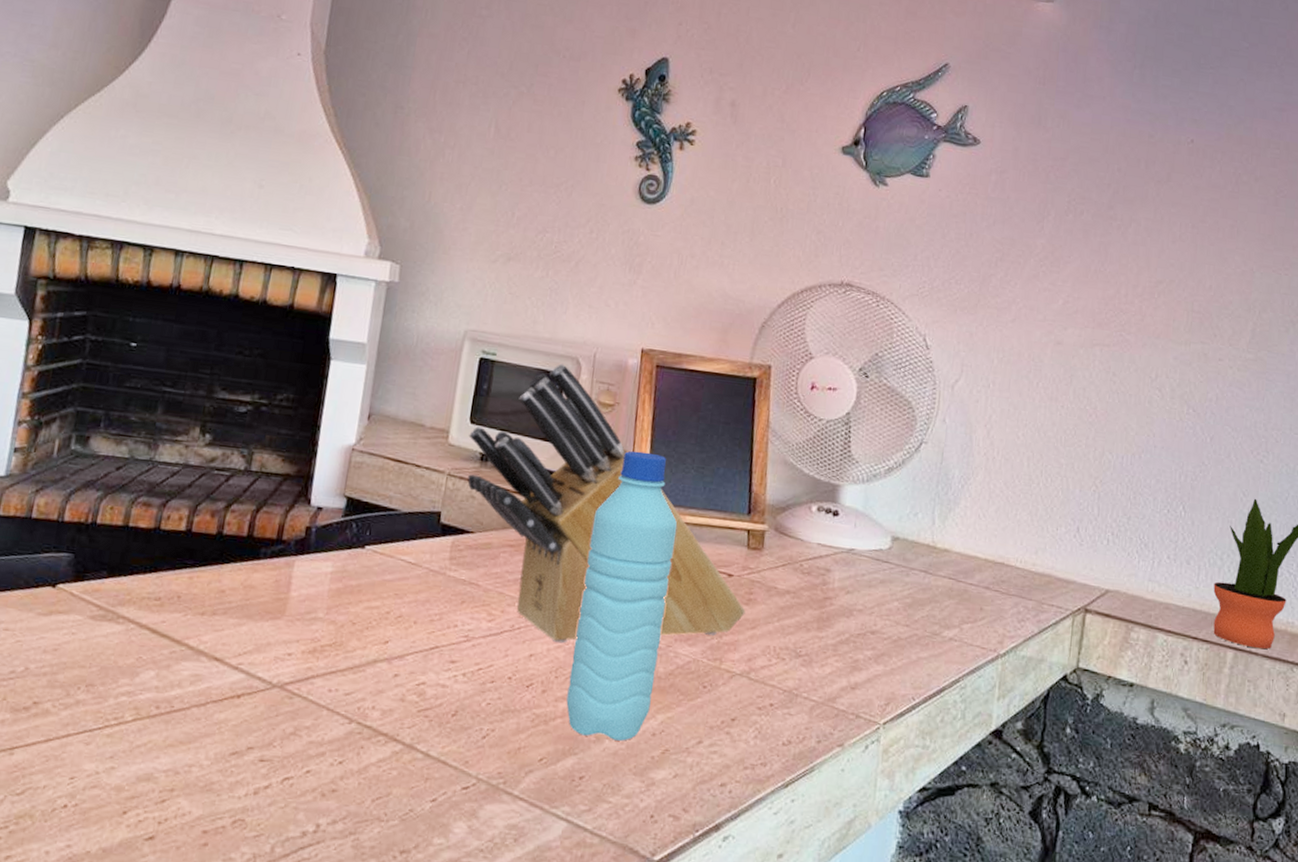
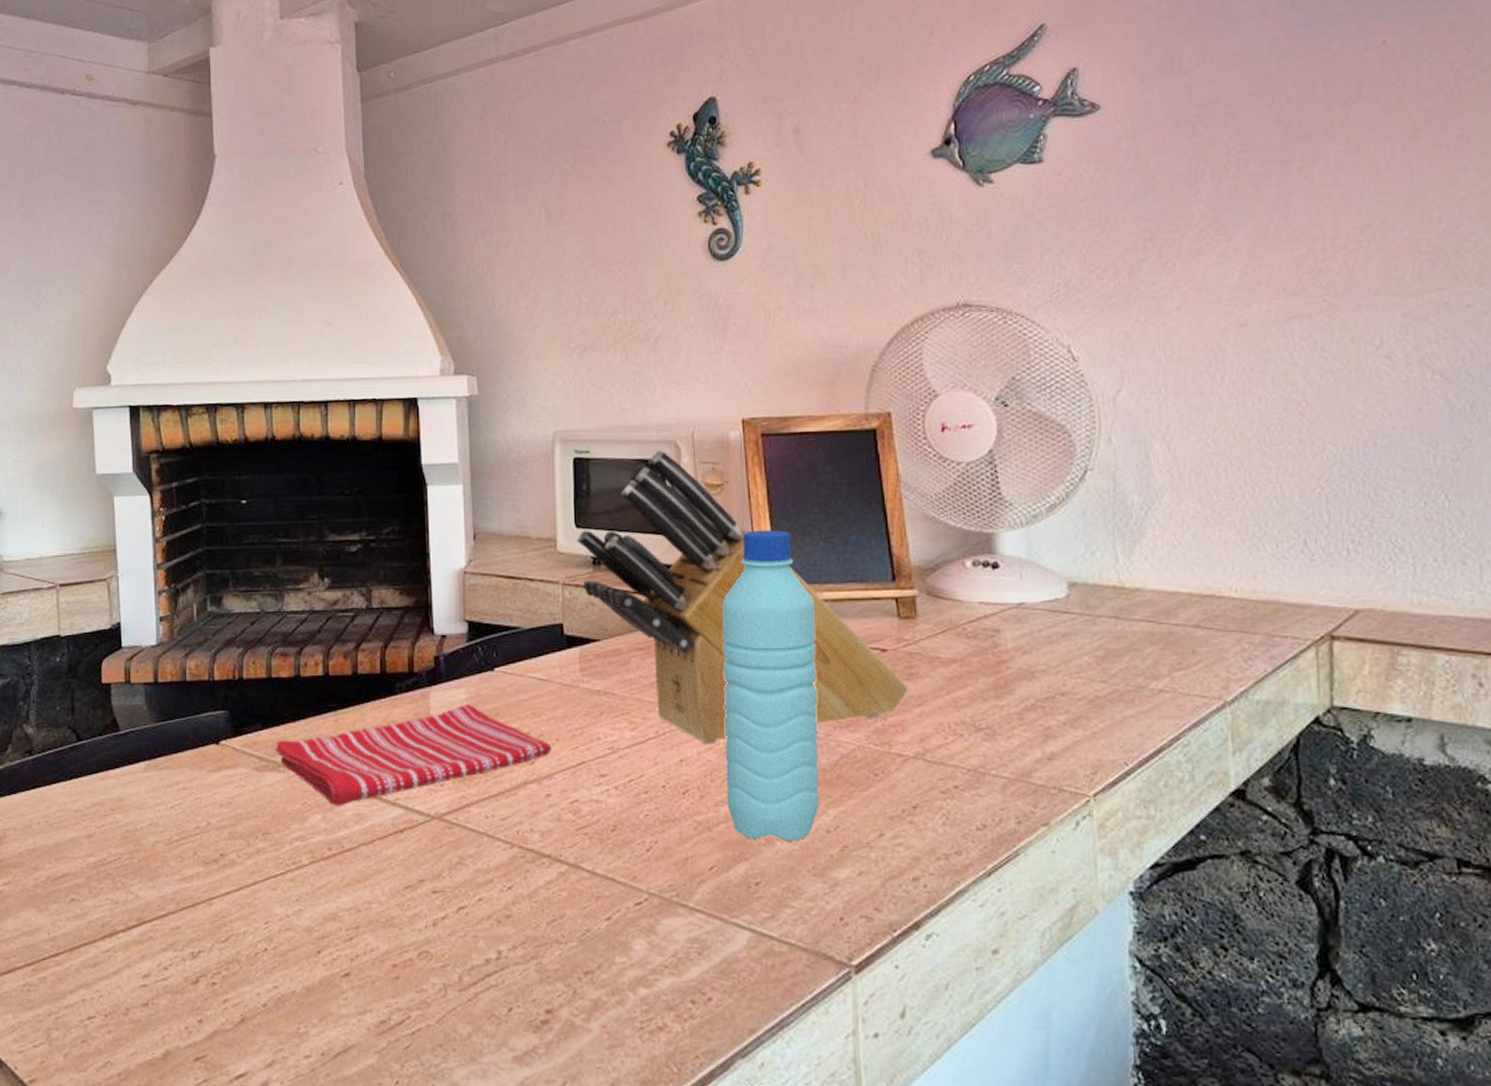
dish towel: none [117,577,409,665] -> present [274,704,552,806]

